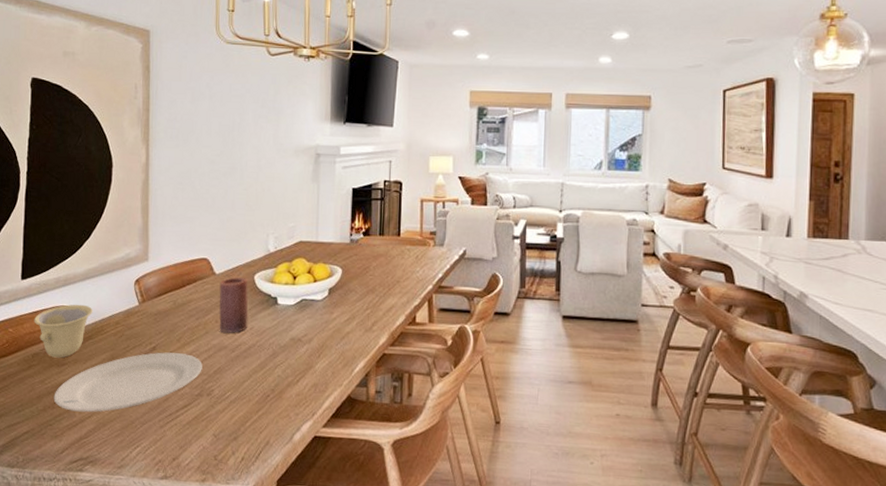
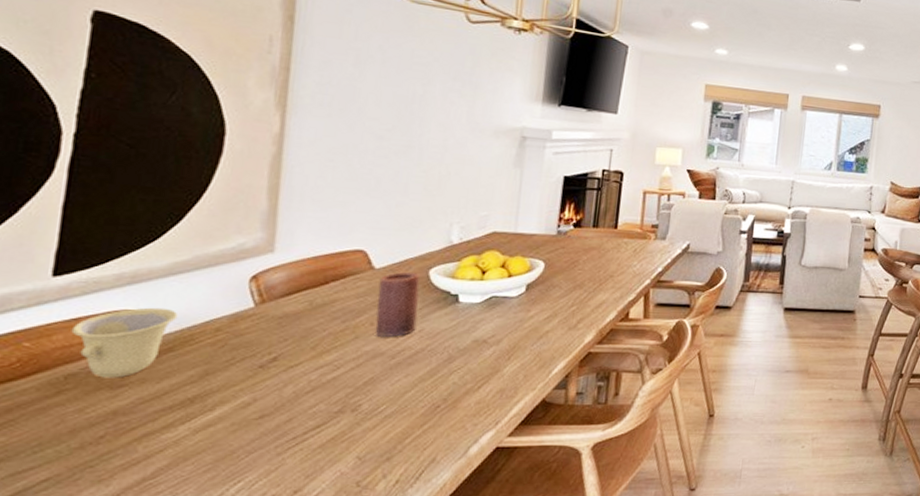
plate: present [53,352,202,413] -> none [99,363,347,446]

